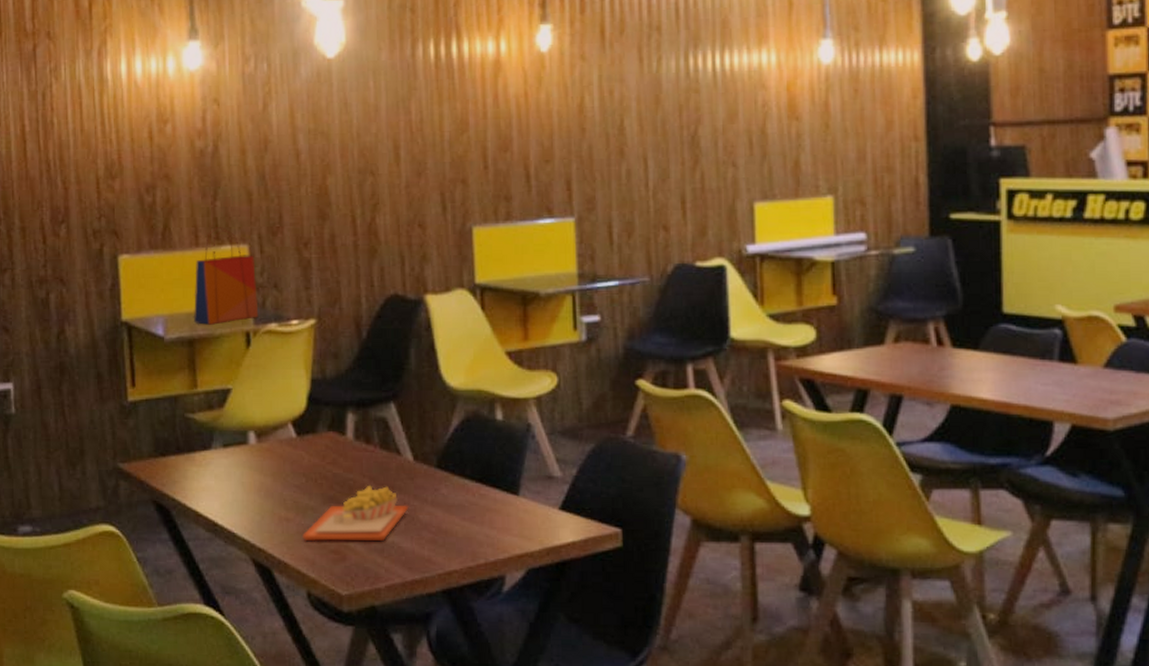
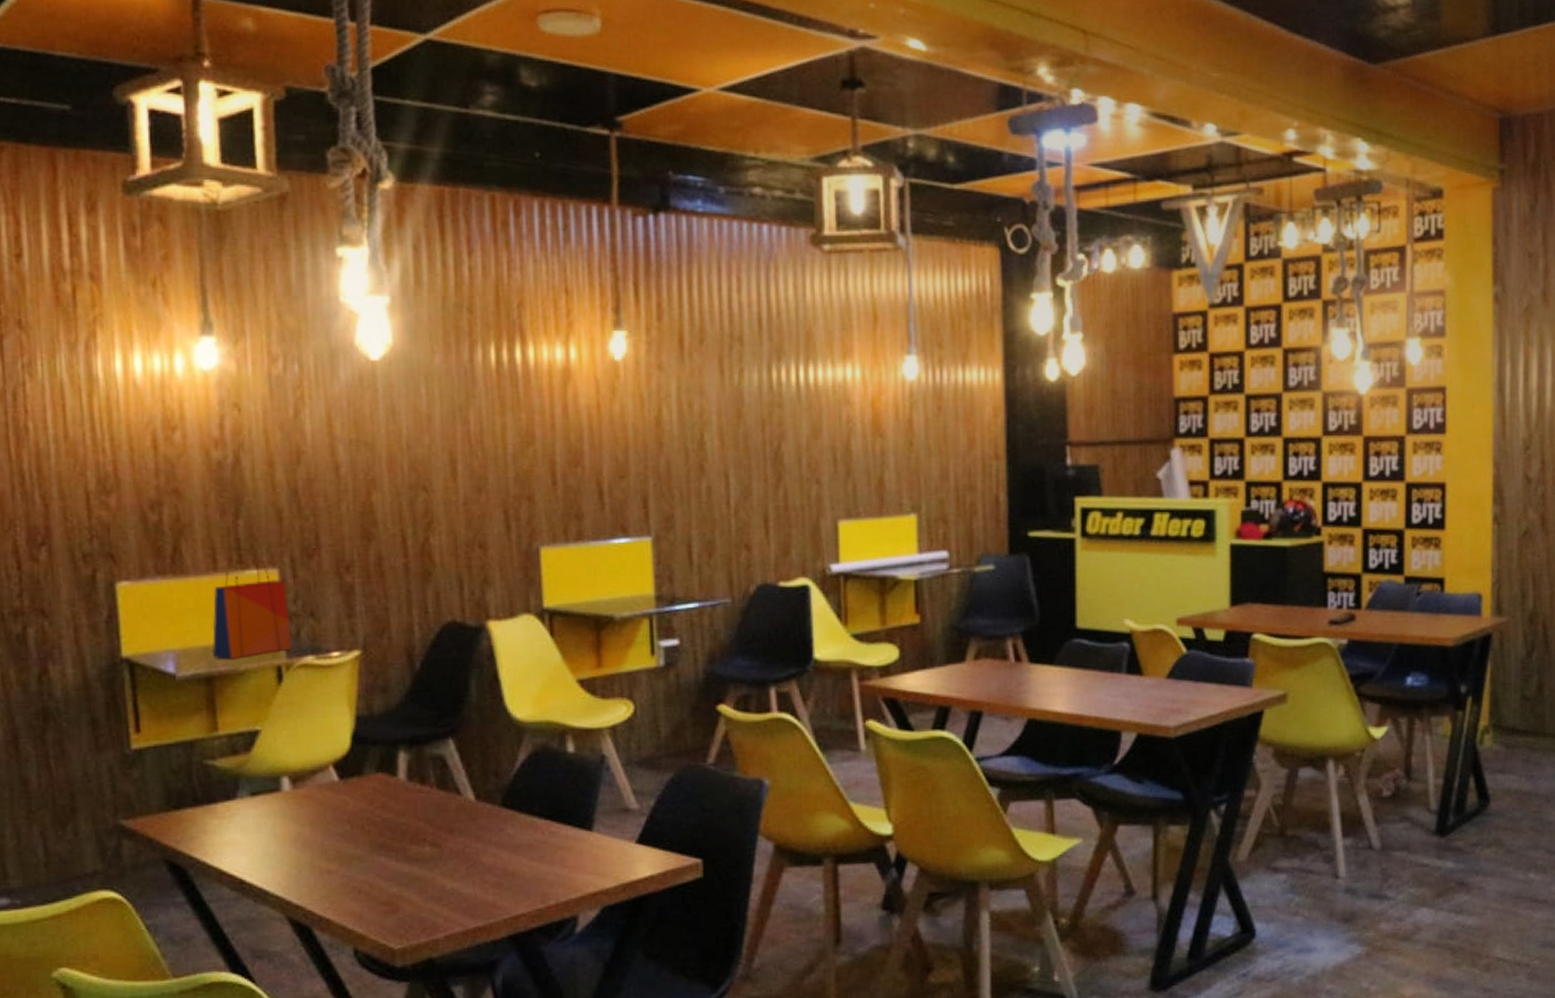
french fries: present [303,485,409,542] -> none [348,828,471,895]

